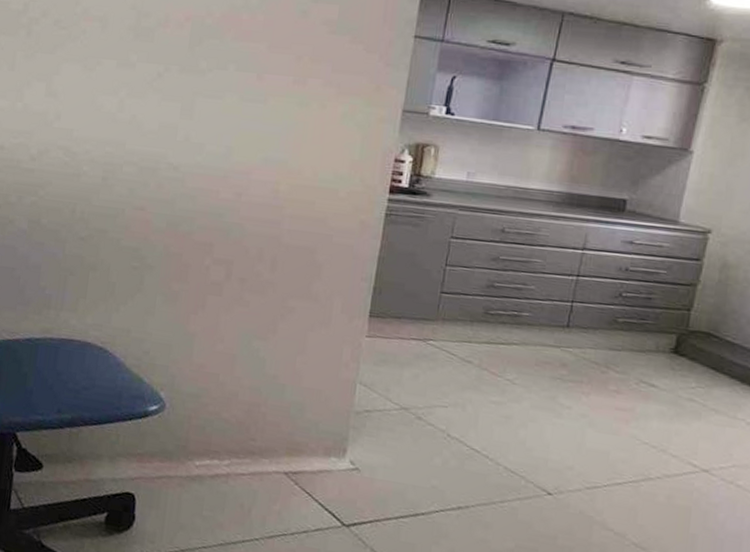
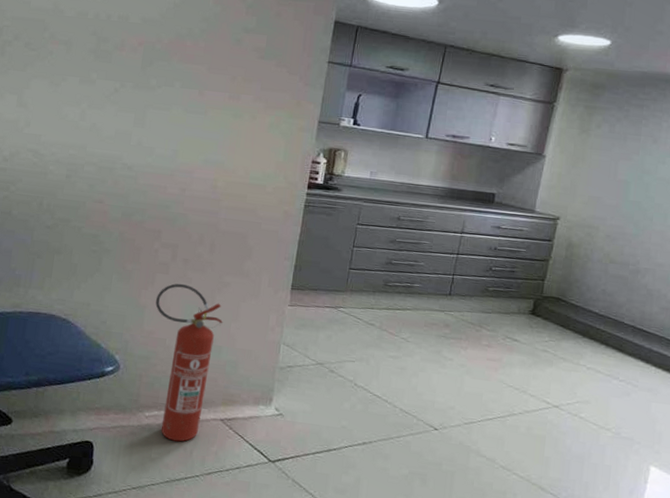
fire extinguisher: none [206,307,288,498] -> present [155,283,224,442]

